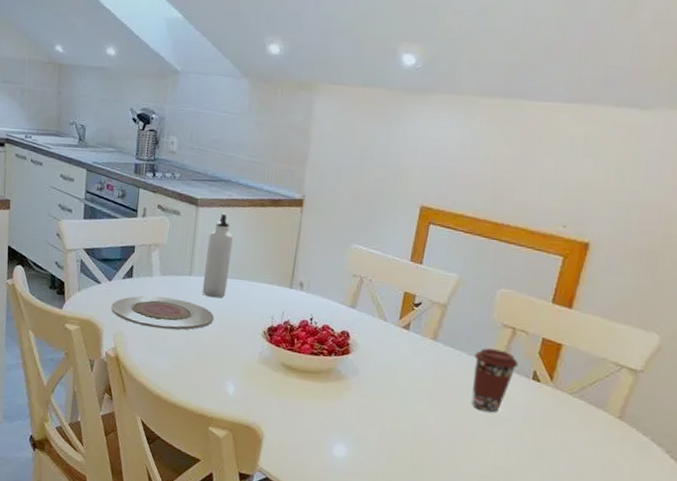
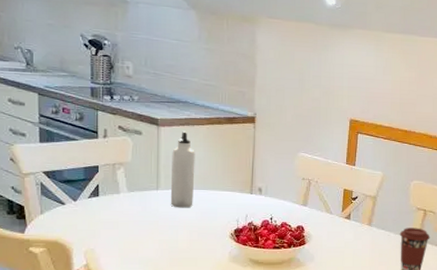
plate: present [111,296,215,330] -> none [79,212,185,241]

